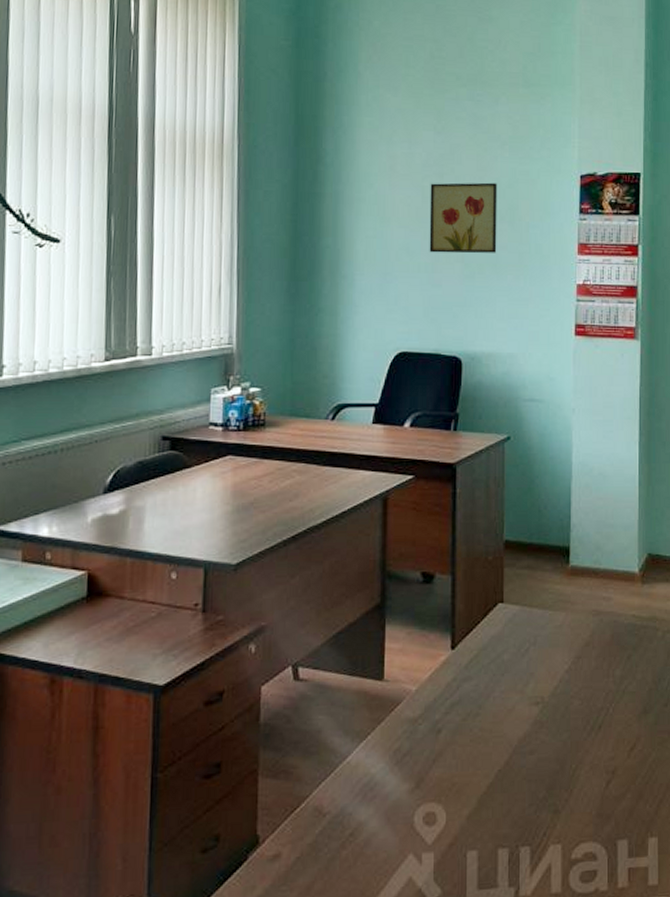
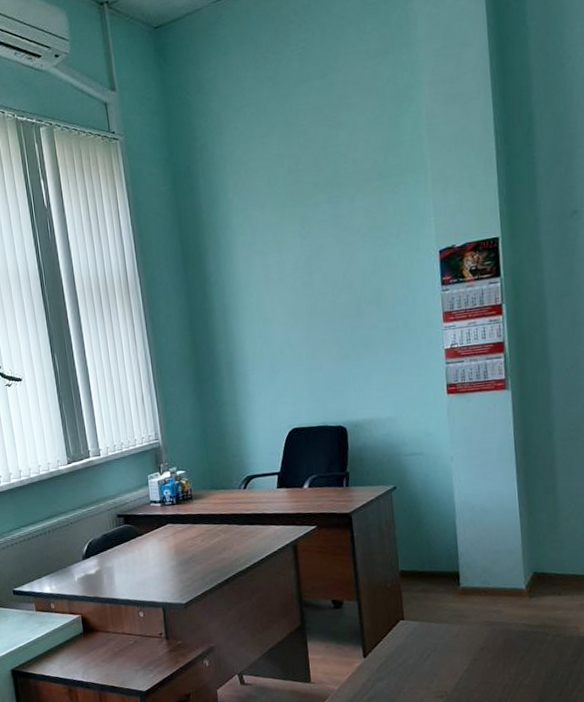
wall art: present [429,182,498,254] -> none [302,272,368,343]

